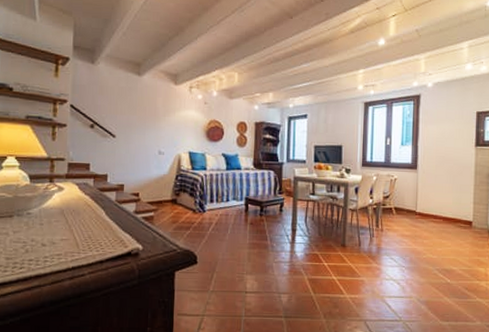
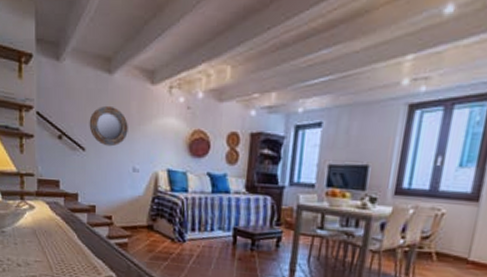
home mirror: none [119,100,155,134] -> present [89,105,128,147]

